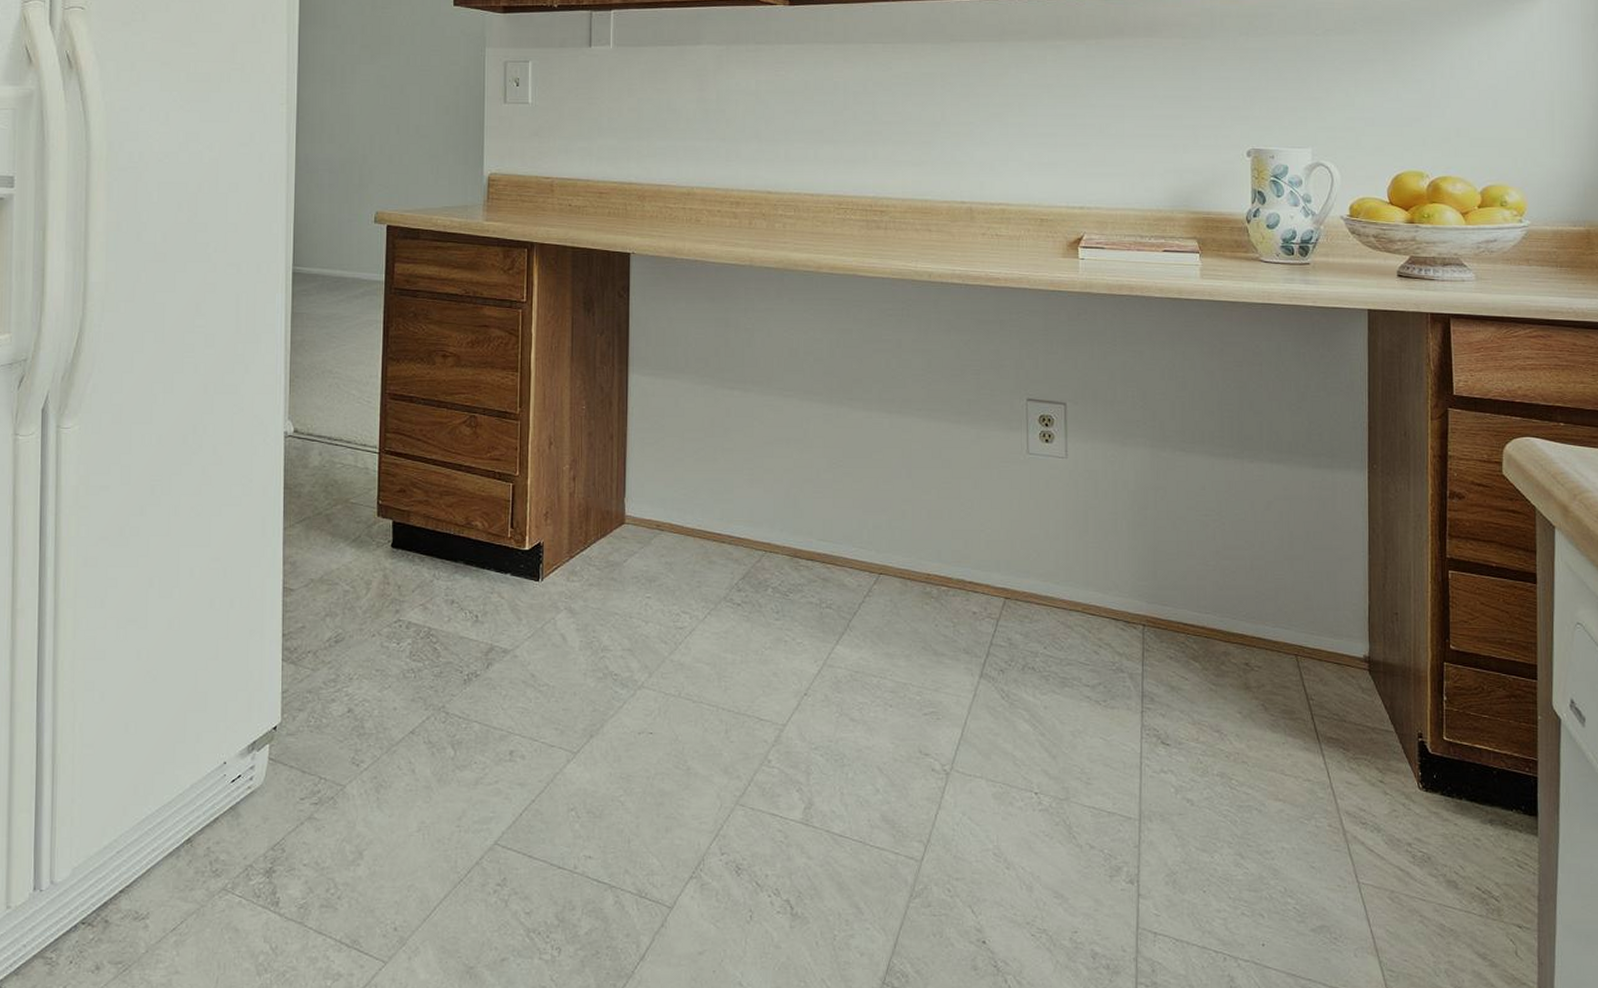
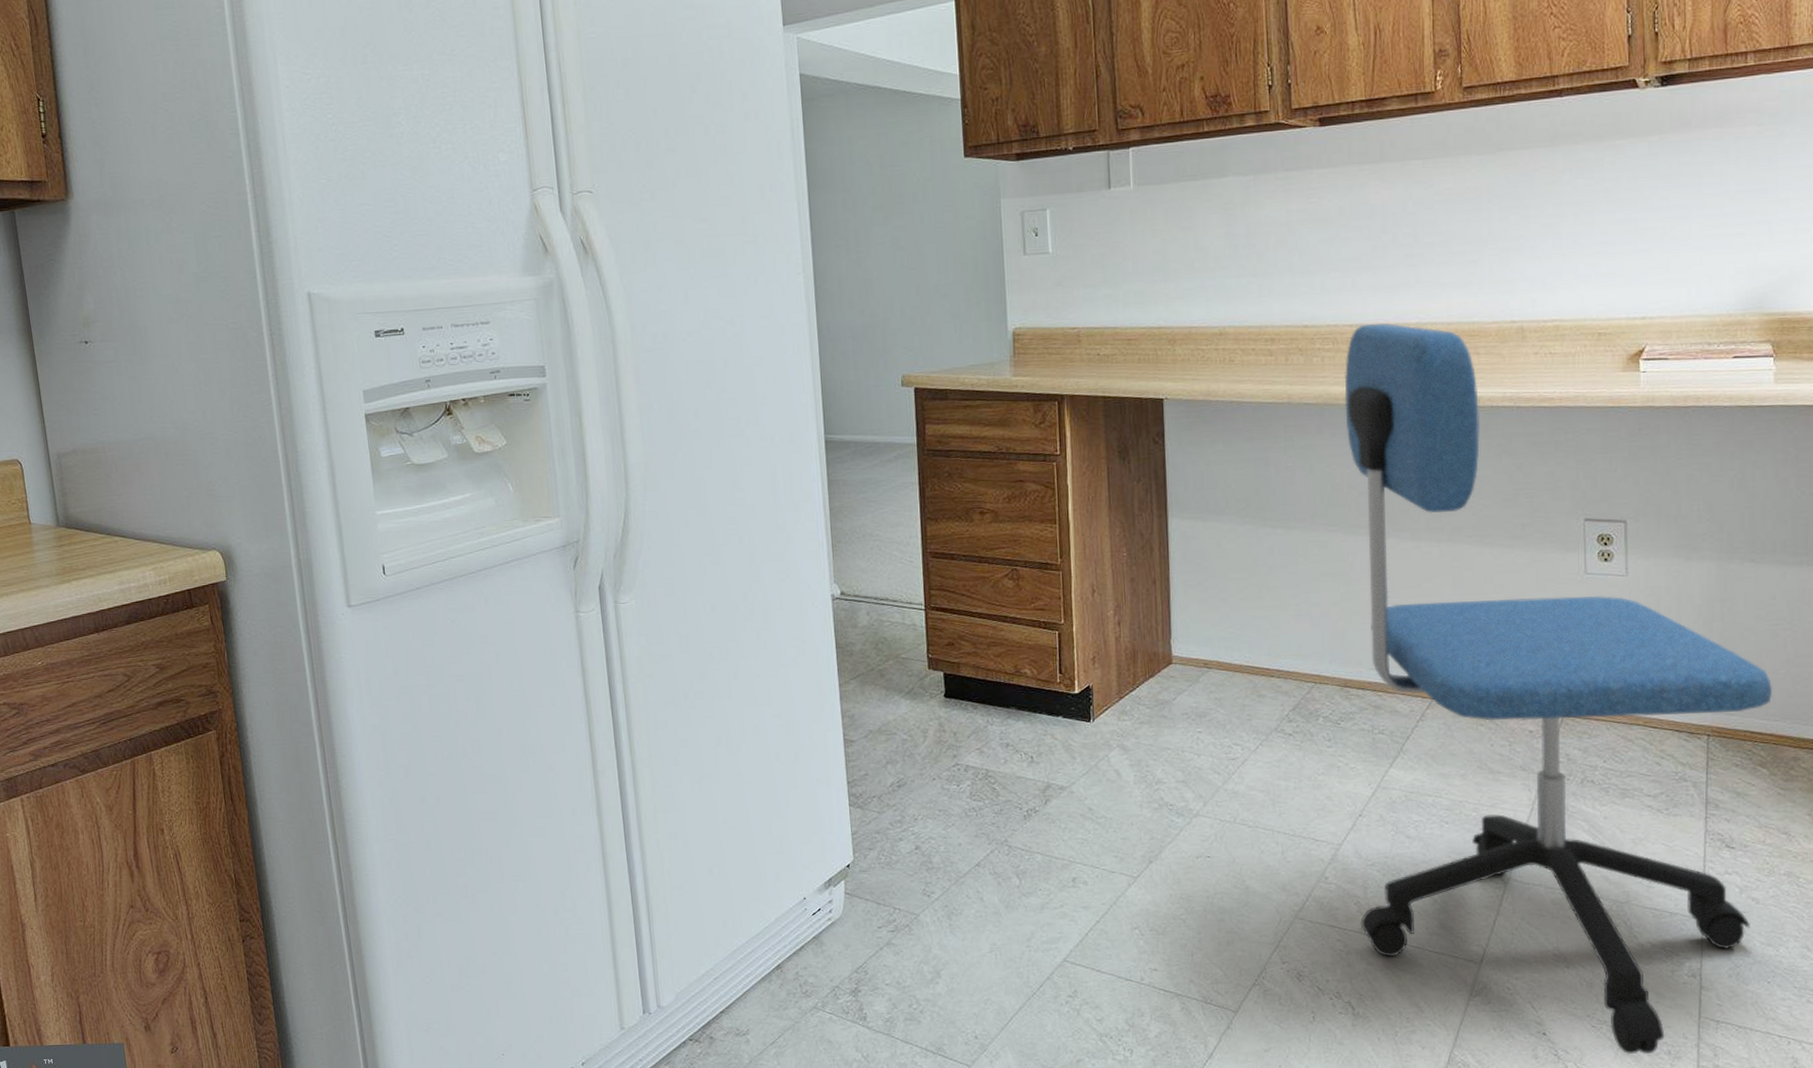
office chair: none [802,194,1204,968] -> present [1344,322,1773,1055]

